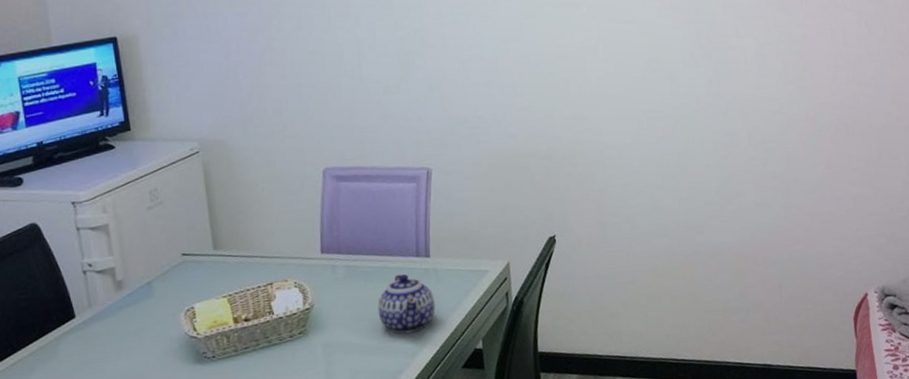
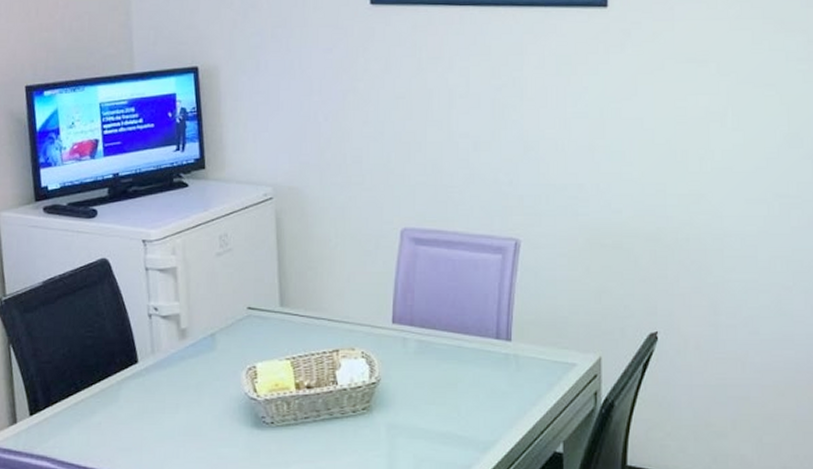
teapot: present [378,274,435,334] -> none [449,356,513,424]

